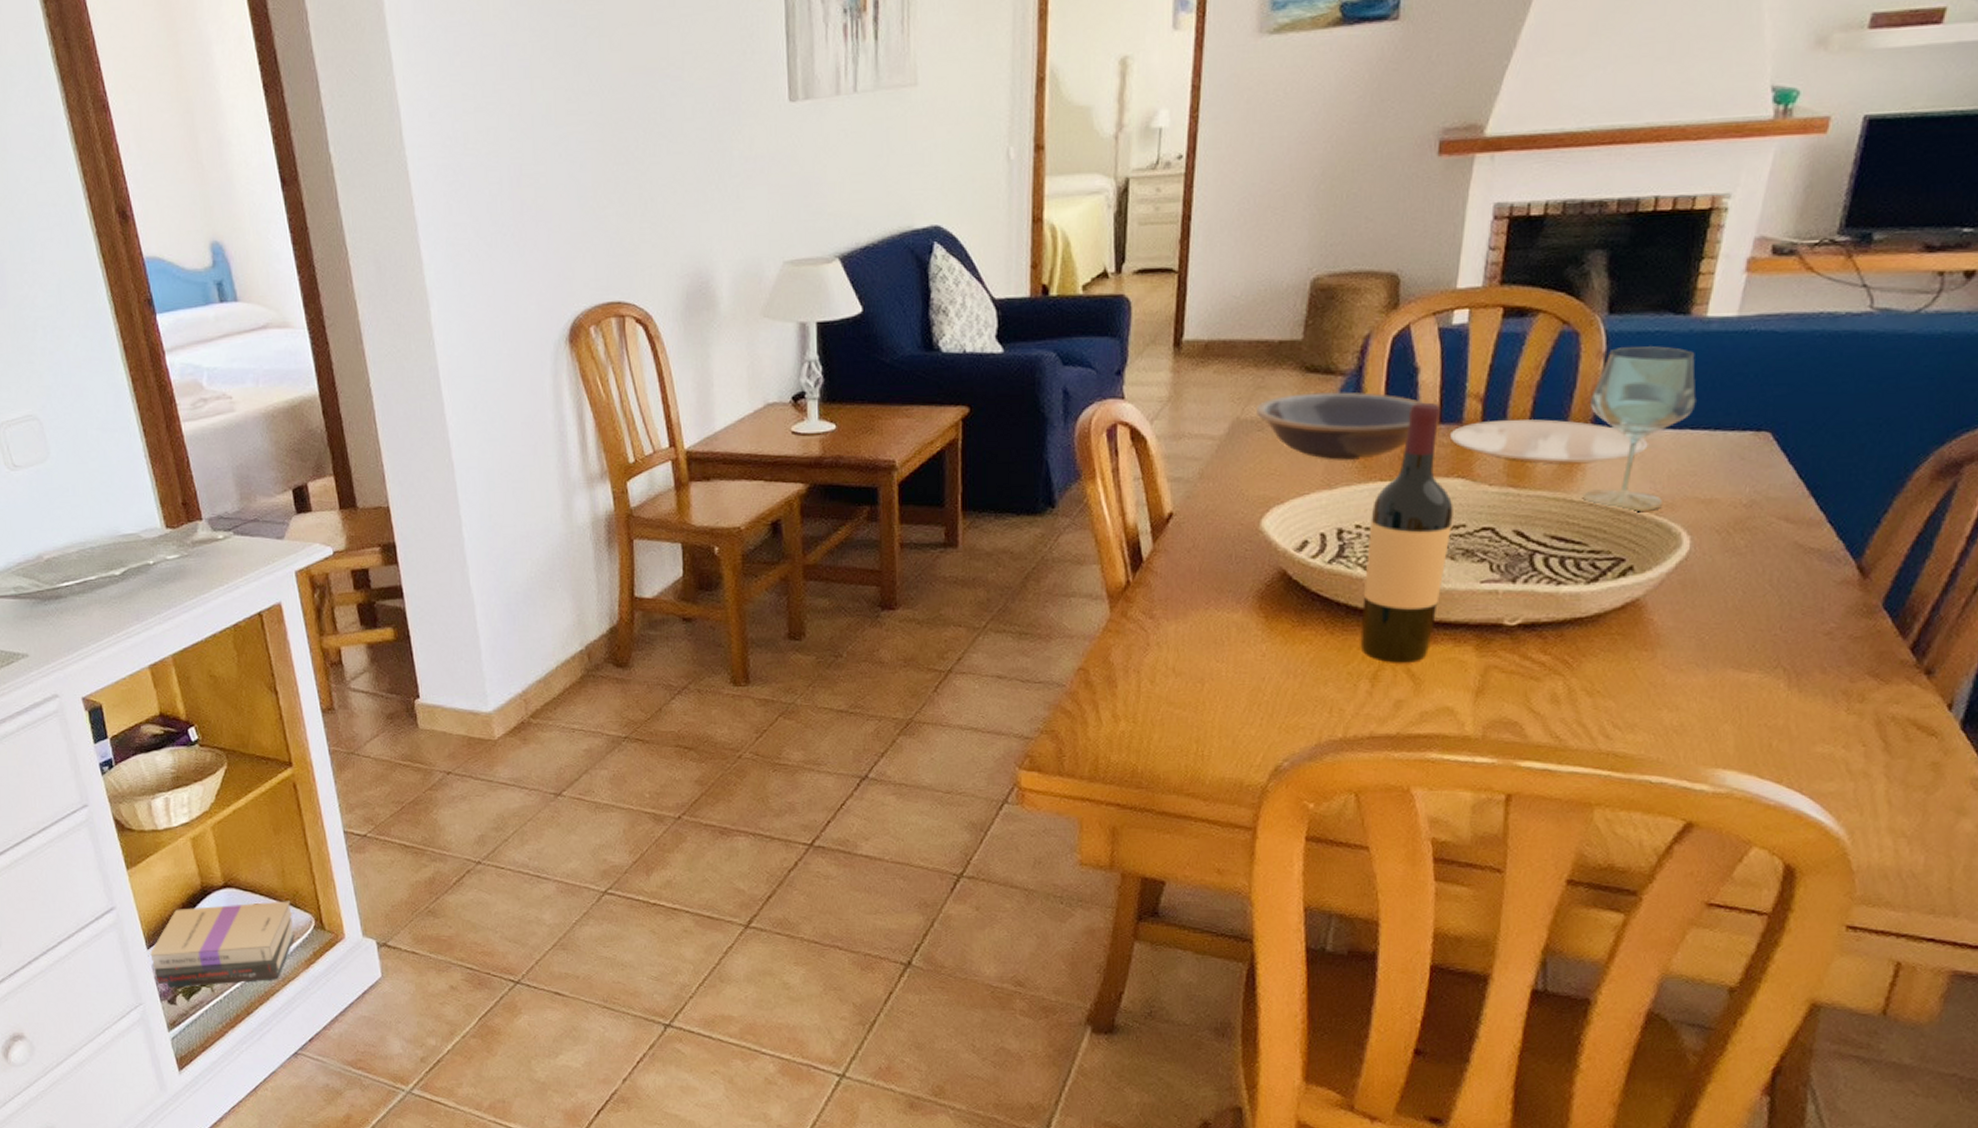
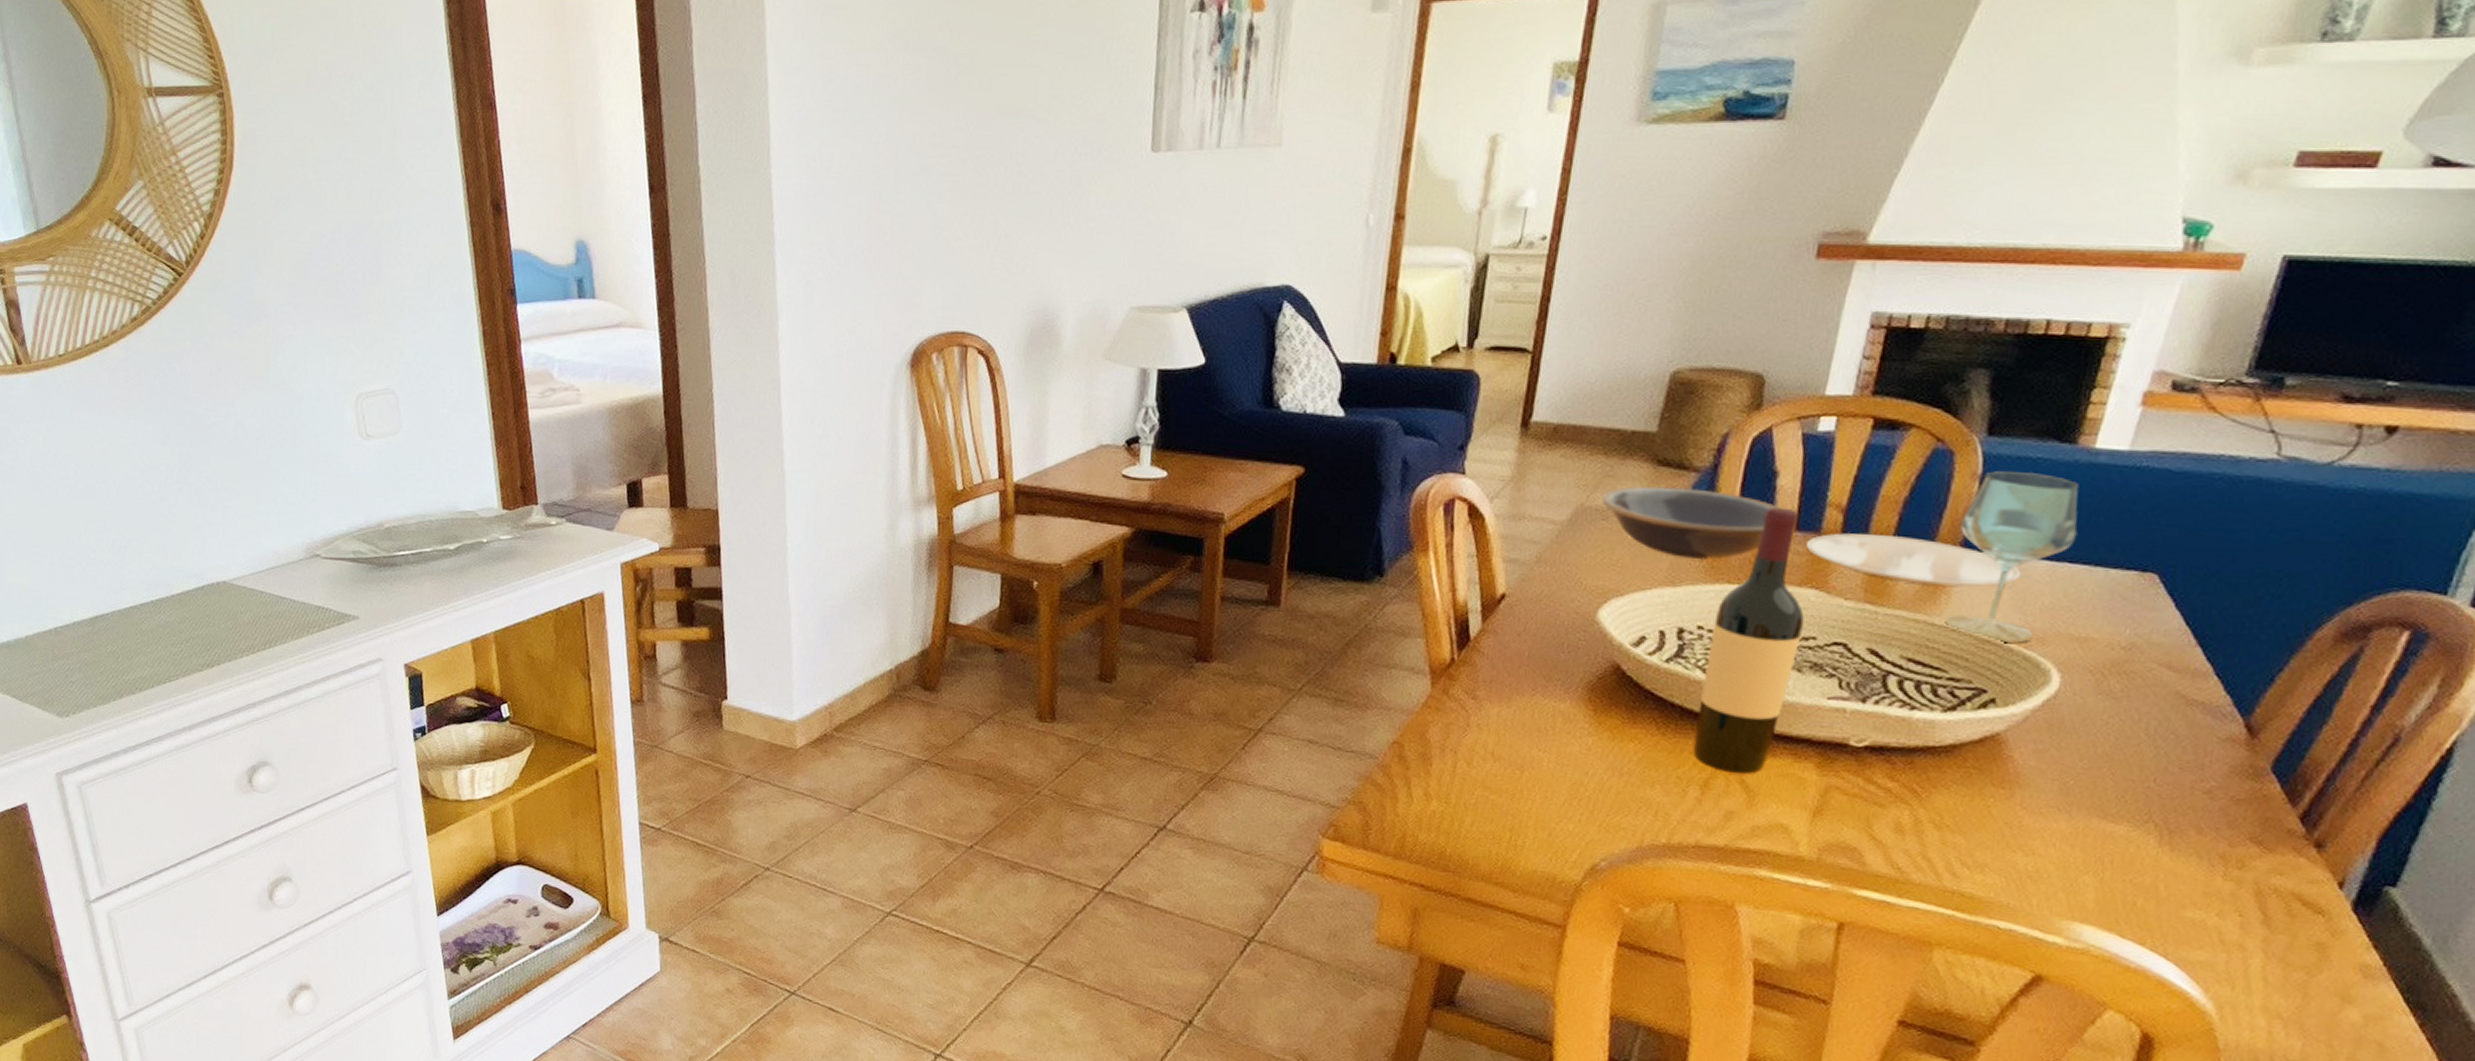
books: present [148,901,295,988] -> none [437,880,581,961]

